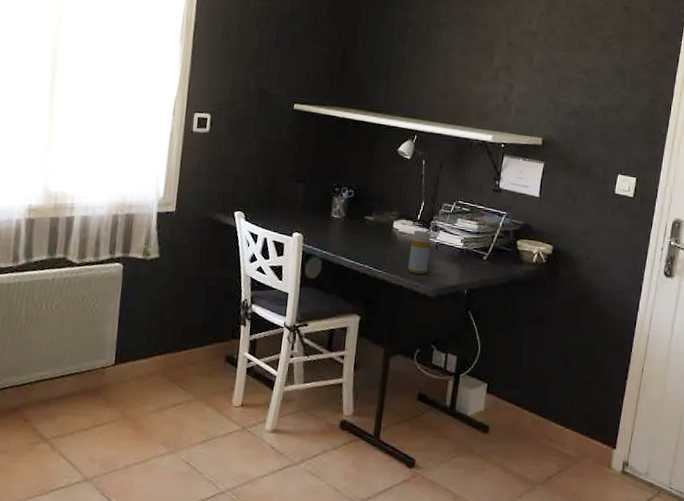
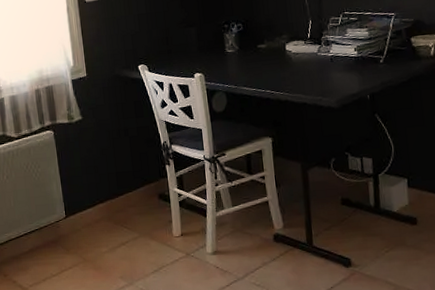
bottle: present [408,230,432,275] -> none [306,47,327,90]

